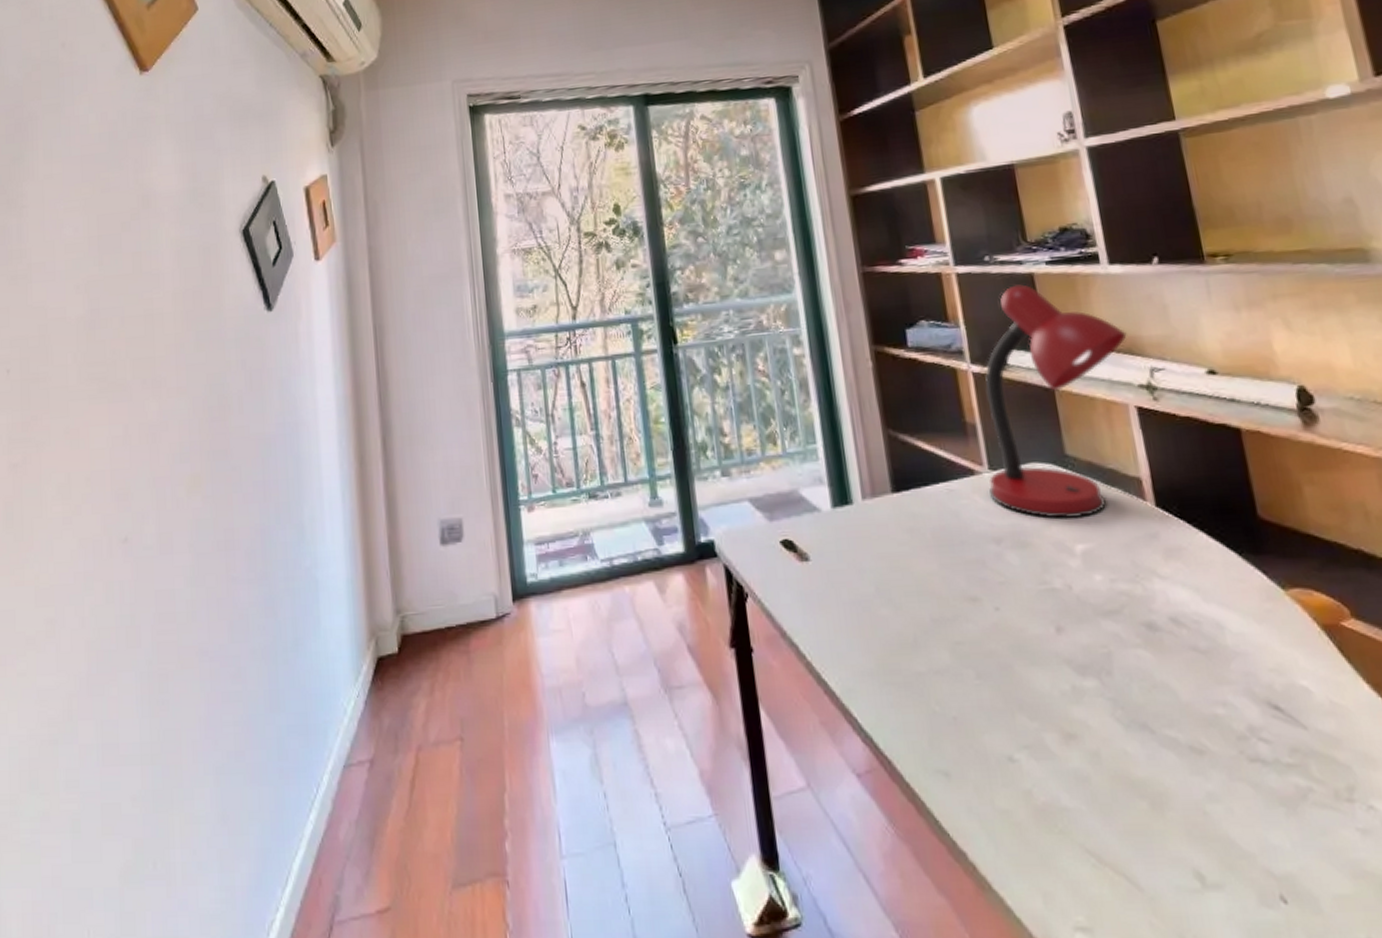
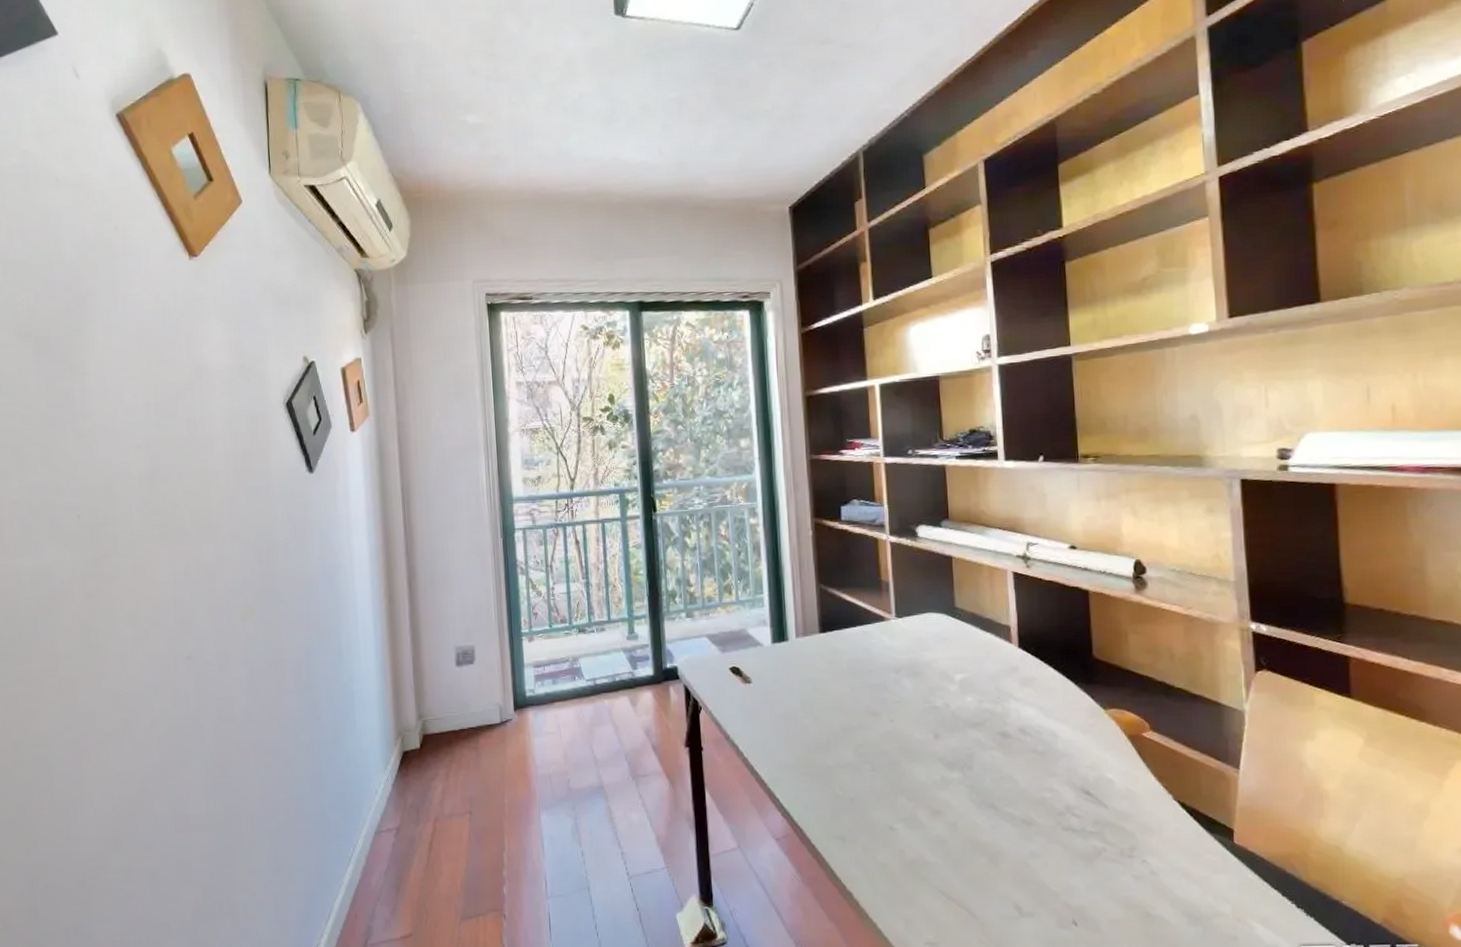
desk lamp: present [985,284,1127,519] -> none [895,474,1012,656]

